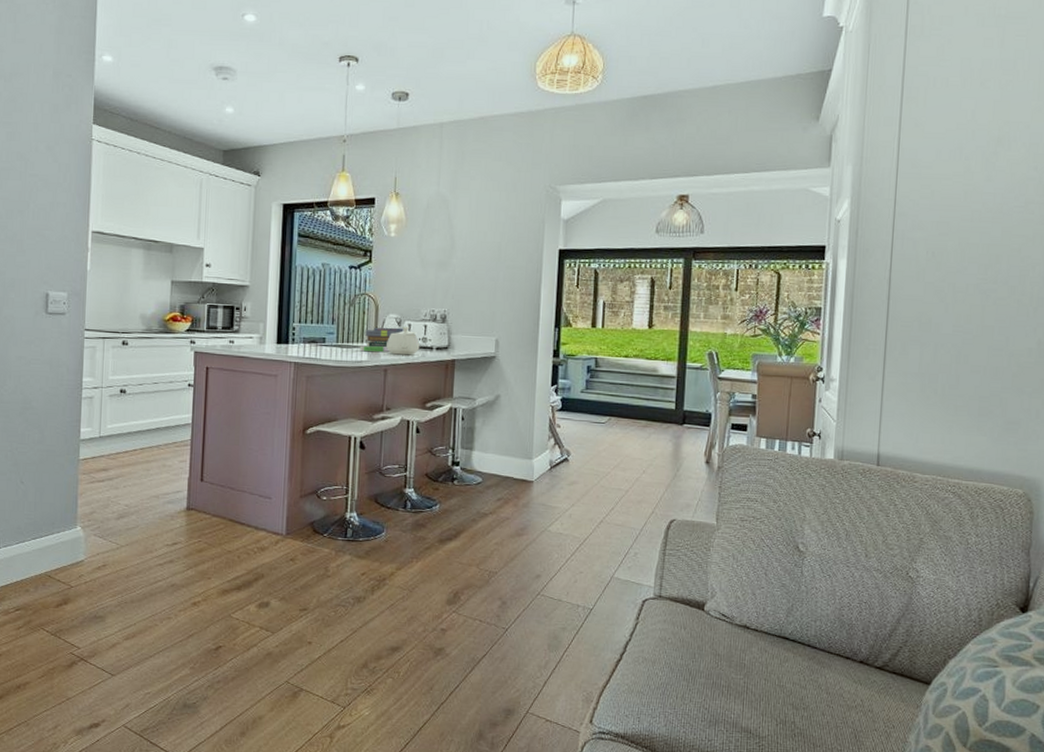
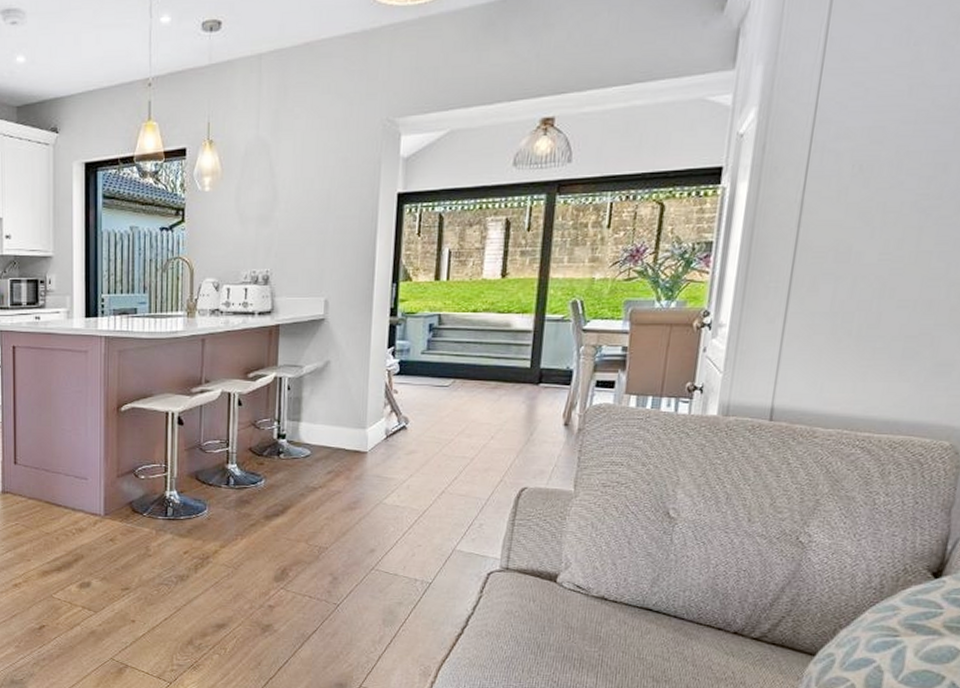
books: present [359,327,404,352] -> none [174,293,222,321]
teapot: present [386,327,420,355] -> none [203,291,240,323]

